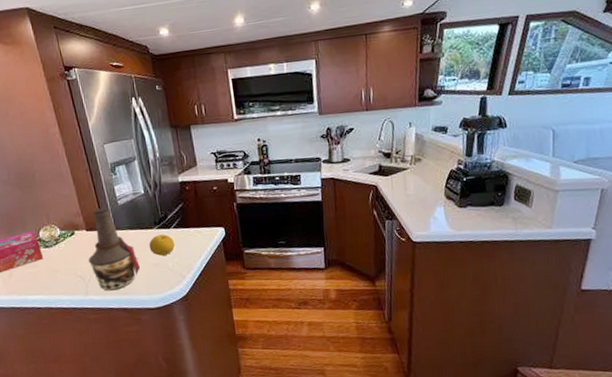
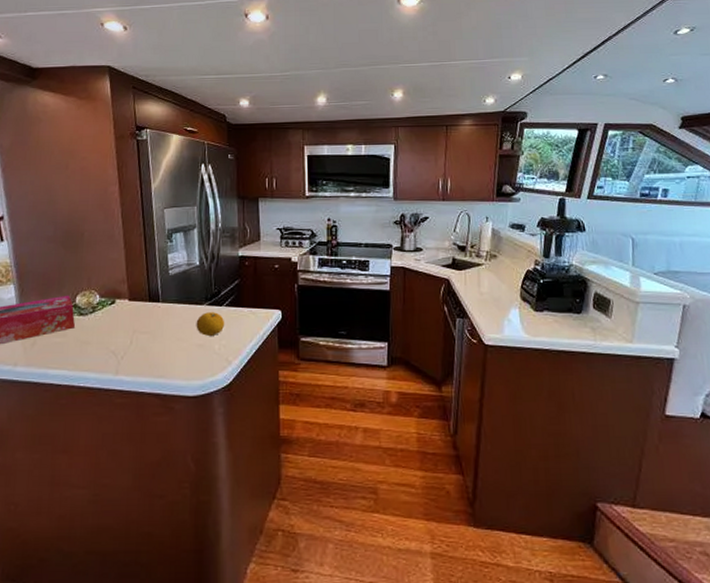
bottle: present [88,208,140,291] -> none [125,277,182,372]

